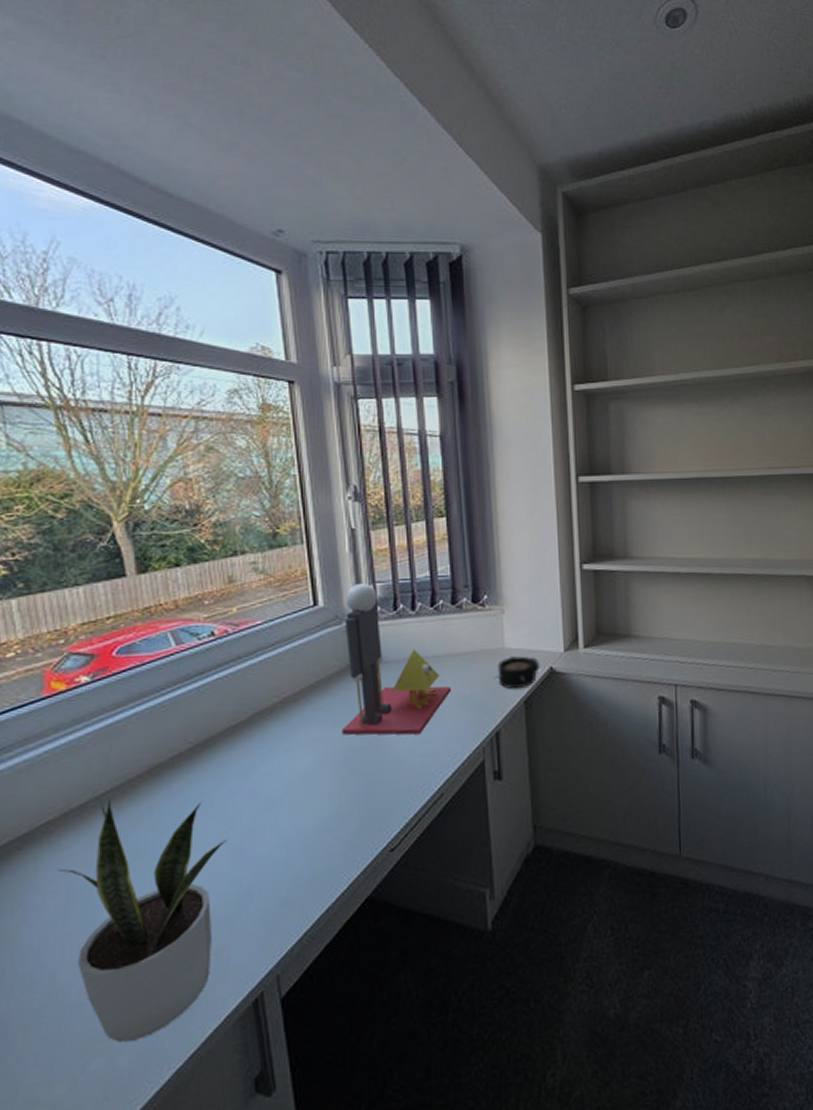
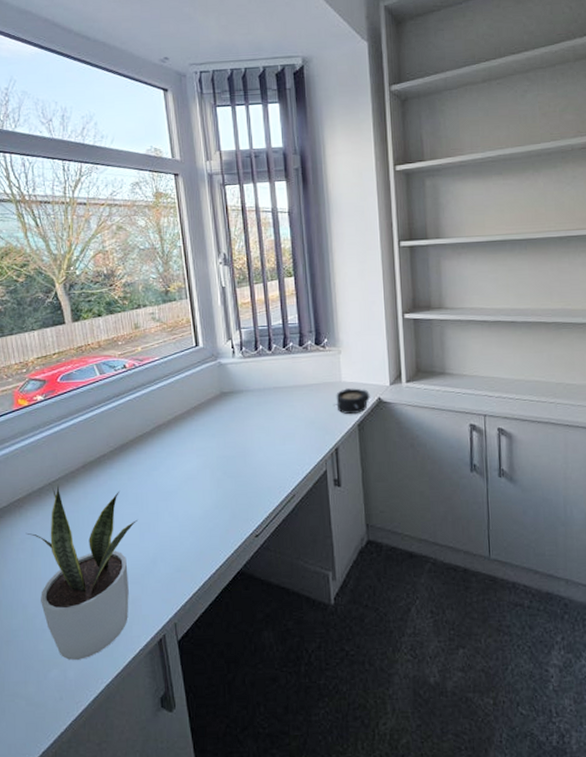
desk lamp: present [342,584,452,735] -> none [218,330,301,448]

